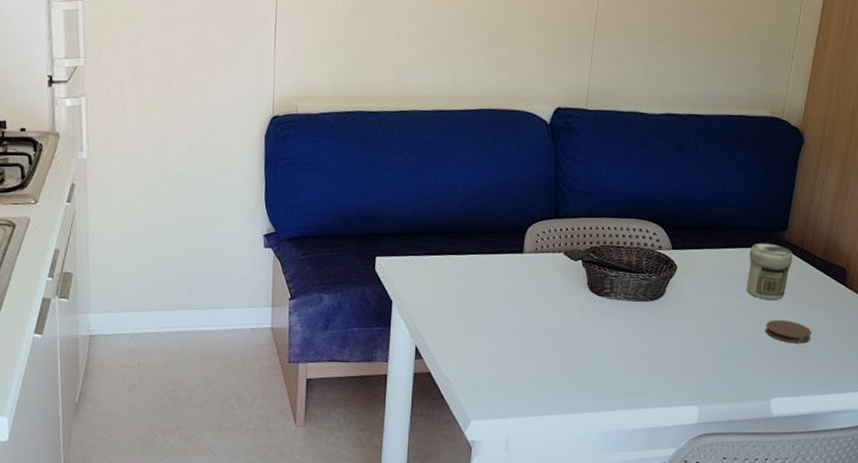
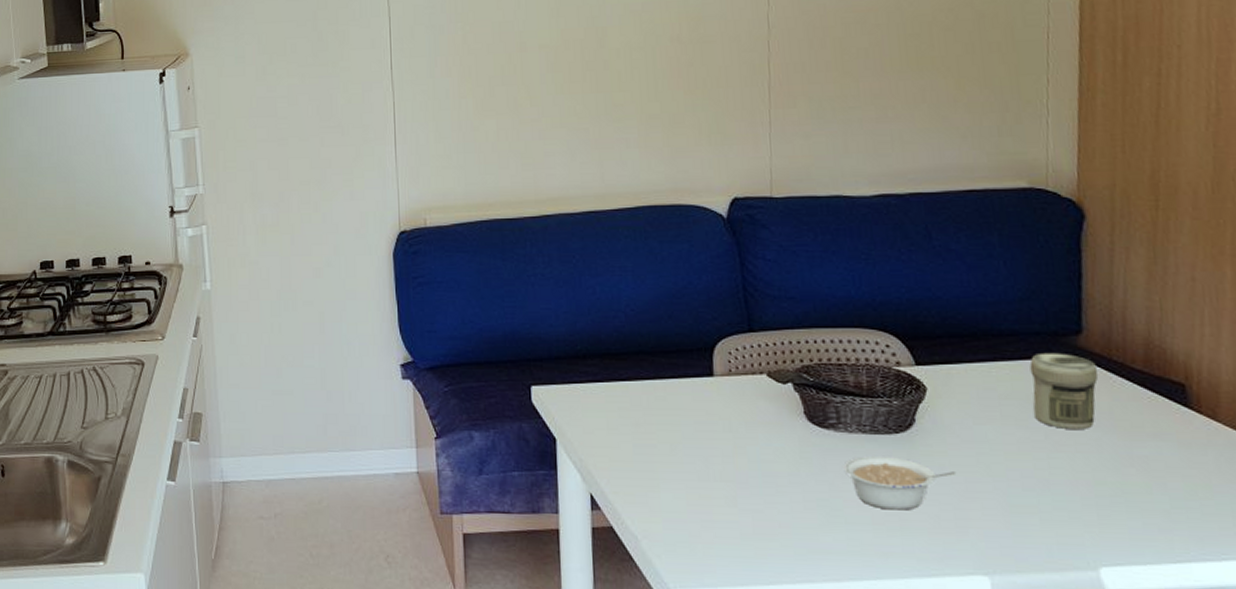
legume: none [610,318,688,359] -> present [843,456,957,511]
coaster: present [765,320,812,344] -> none [1072,457,1148,490]

